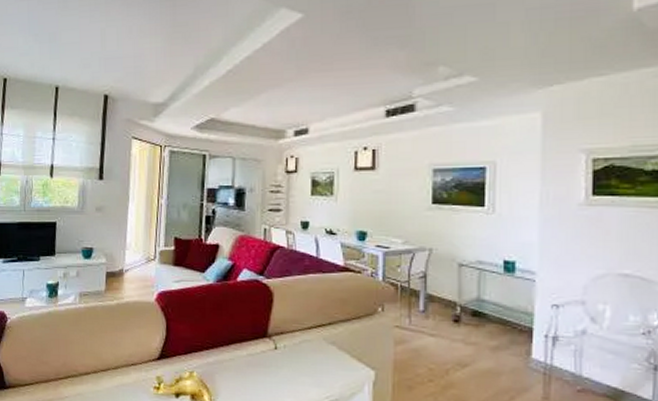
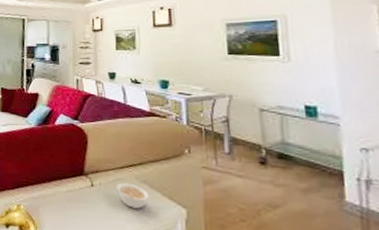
legume: none [302,344,337,372] -> present [116,182,149,209]

